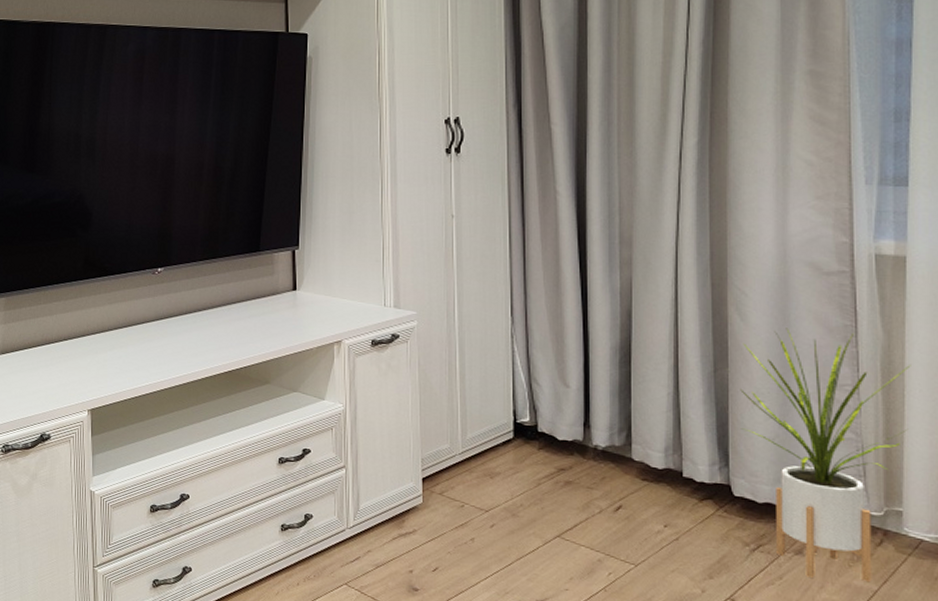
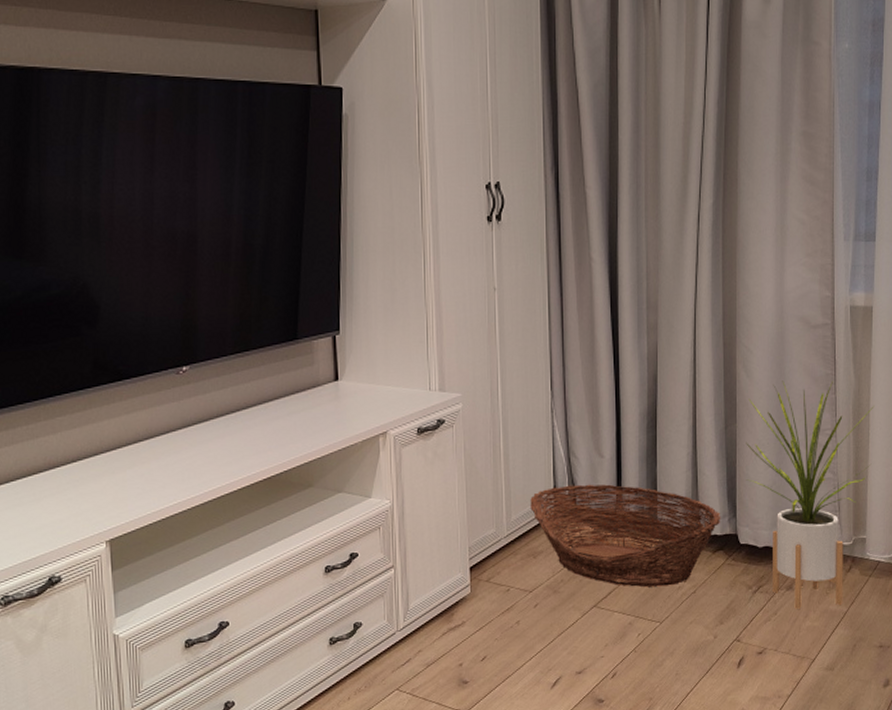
basket: none [487,411,710,529] -> present [530,484,721,588]

